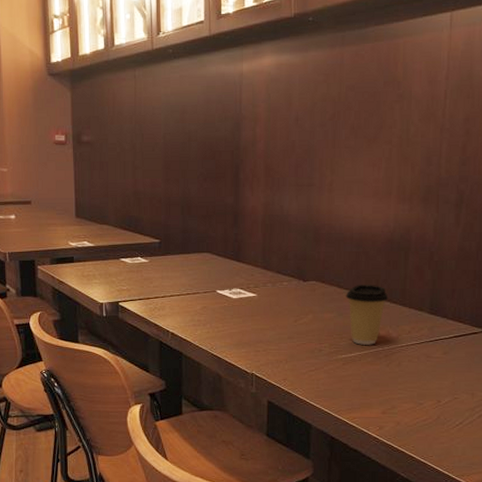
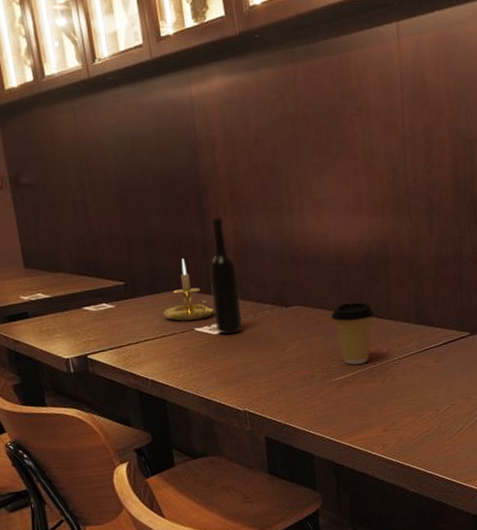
candle holder: none [190,224,238,283] -> present [163,258,215,322]
bottle: none [235,189,263,300] -> present [209,217,243,335]

